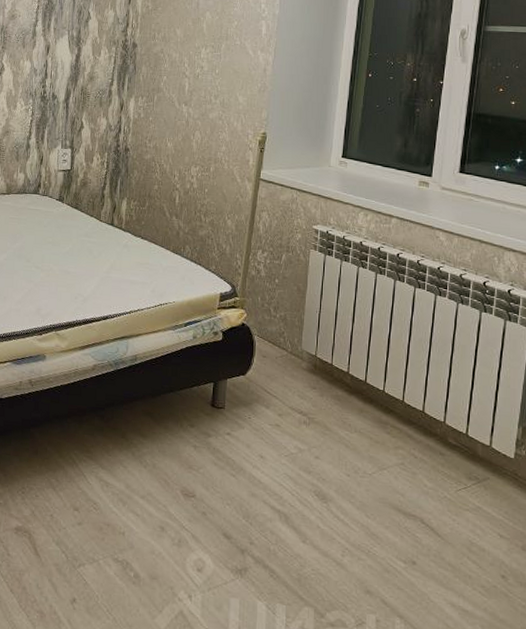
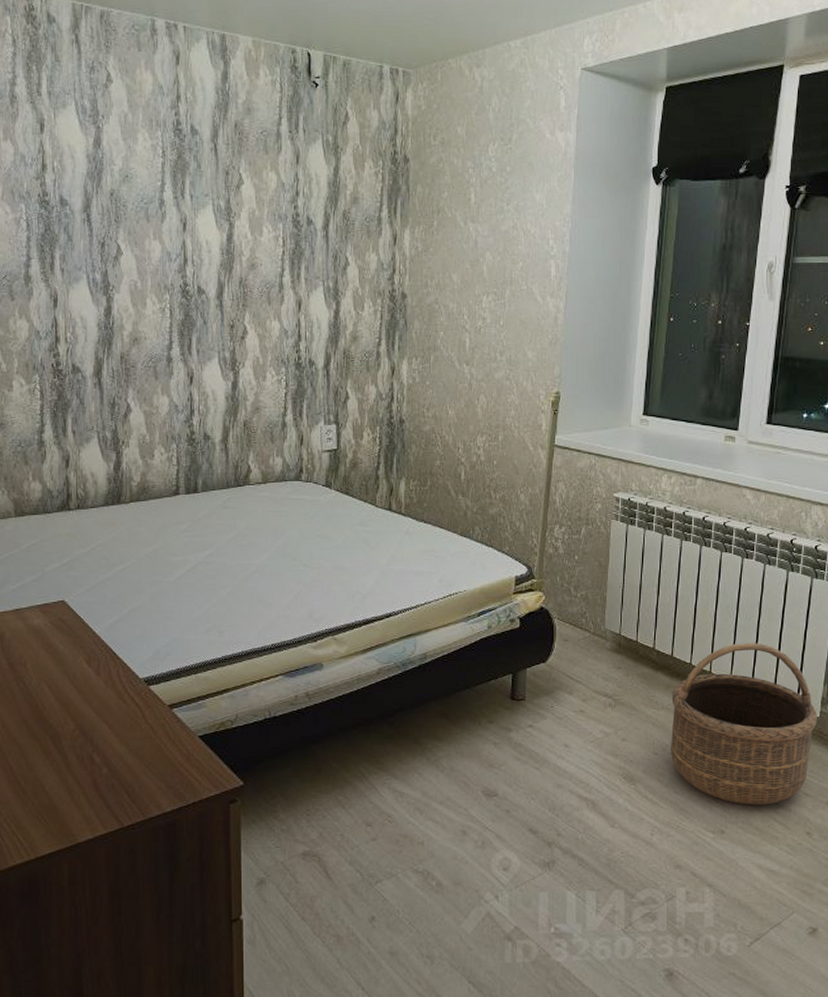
basket: none [362,376,513,542] -> present [670,643,818,805]

